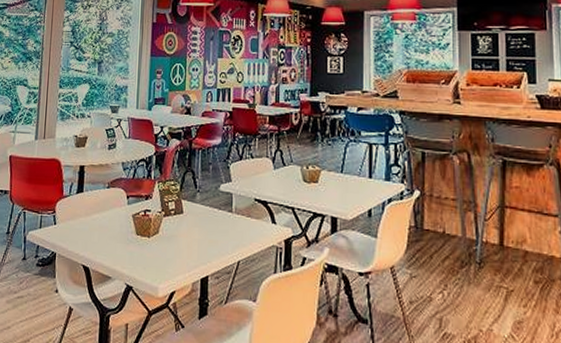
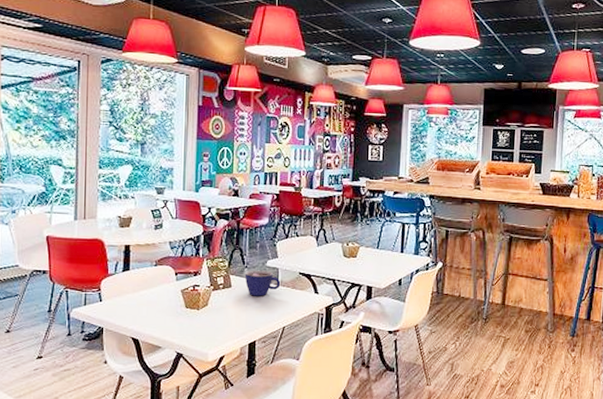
cup: none [197,195,235,225] -> present [244,270,281,296]

